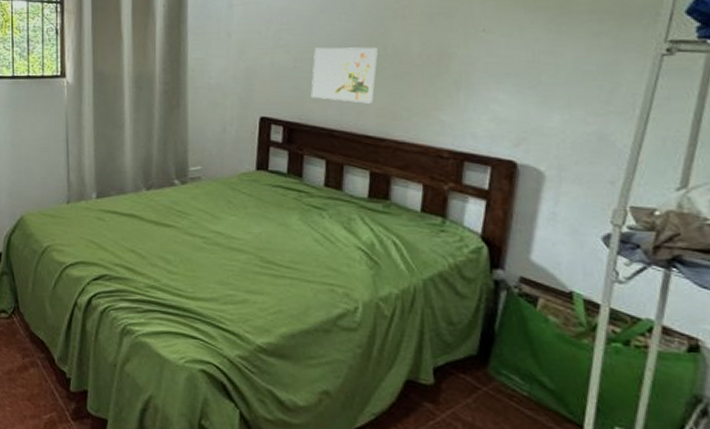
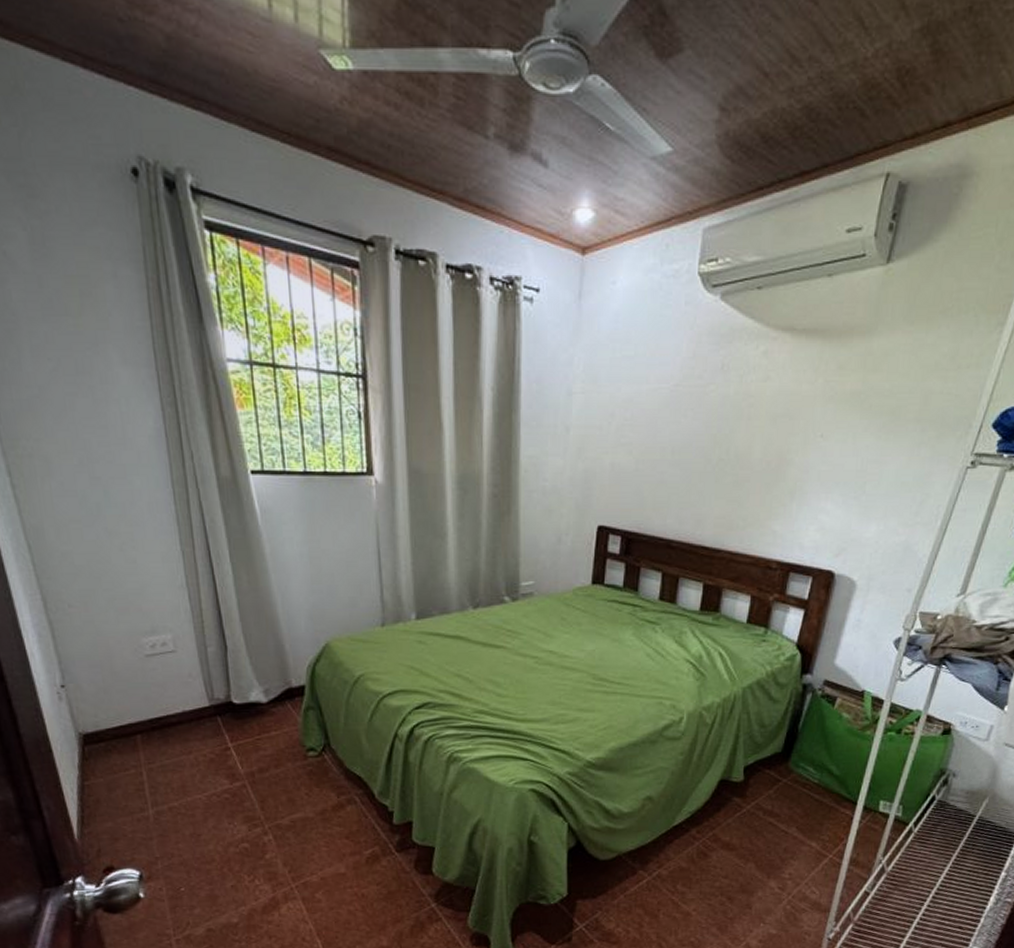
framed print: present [311,47,378,104] -> none [651,448,721,512]

